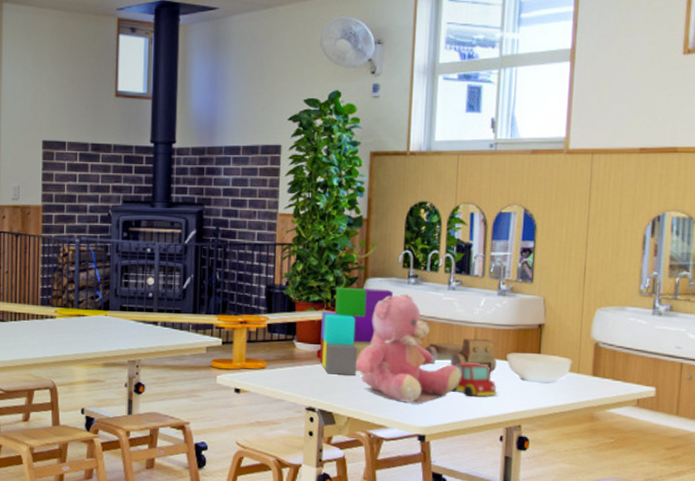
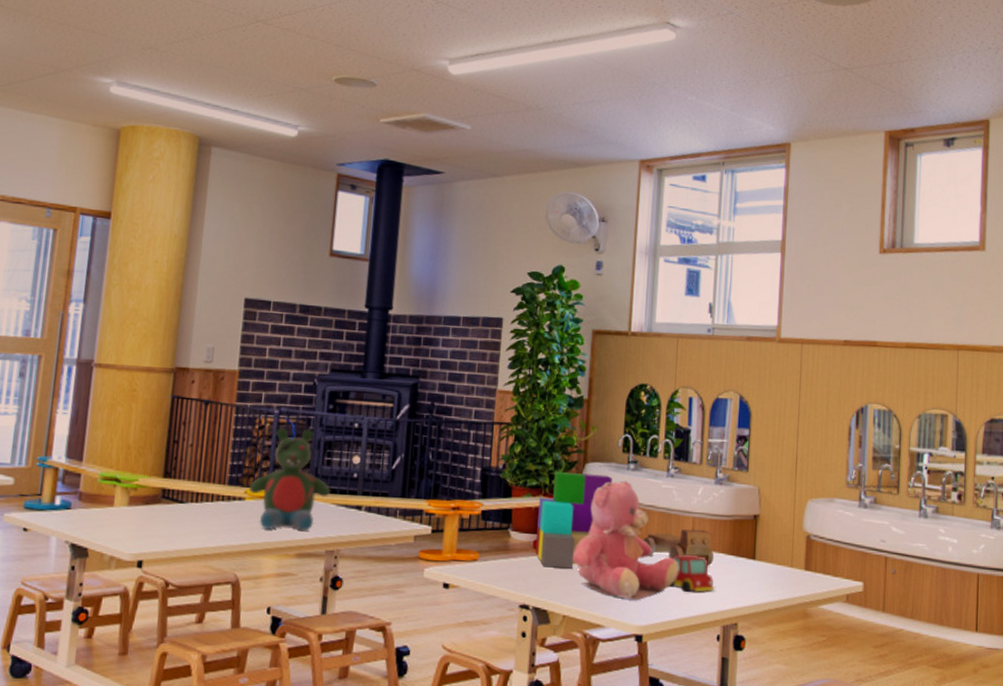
stuffed animal: none [58,255,129,344] -> present [249,428,330,531]
bowl: present [506,352,573,383] -> none [723,544,787,578]

